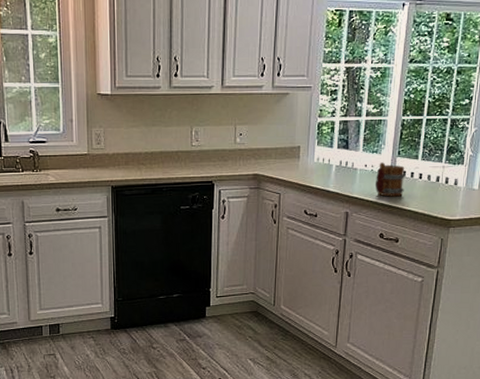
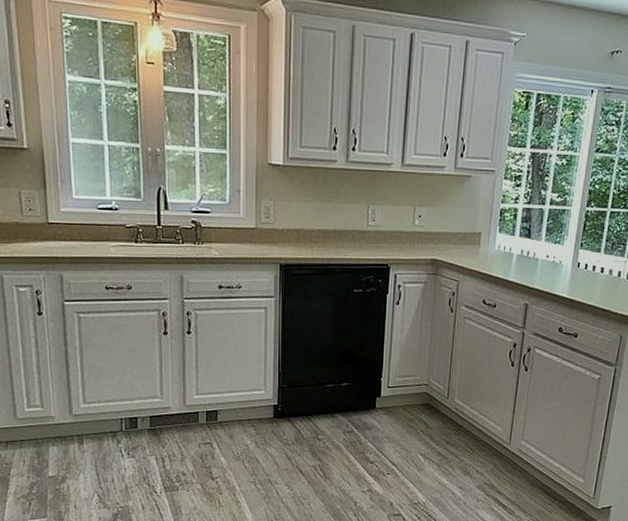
mug: present [375,162,406,197] -> none [556,254,588,290]

